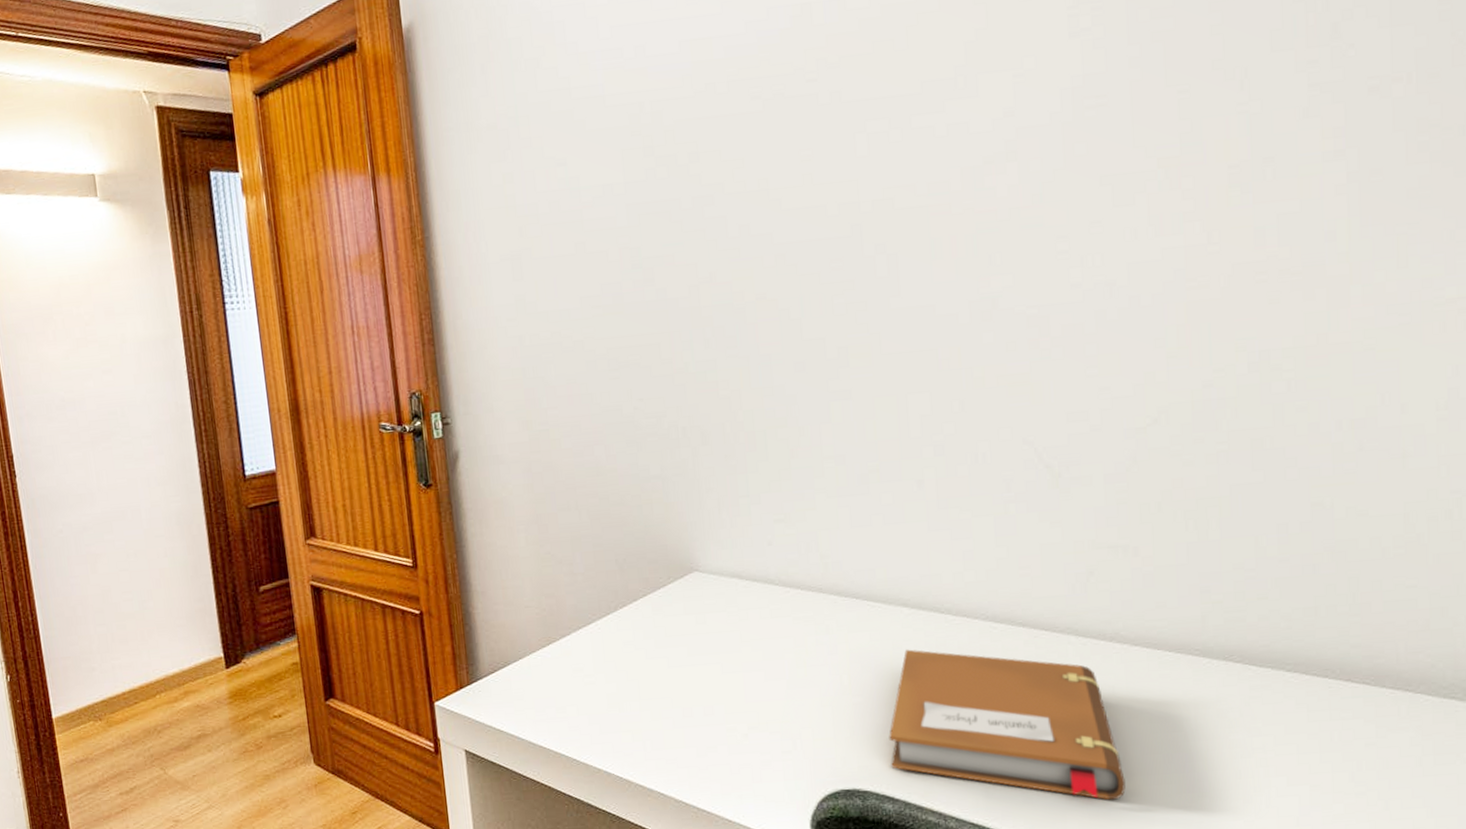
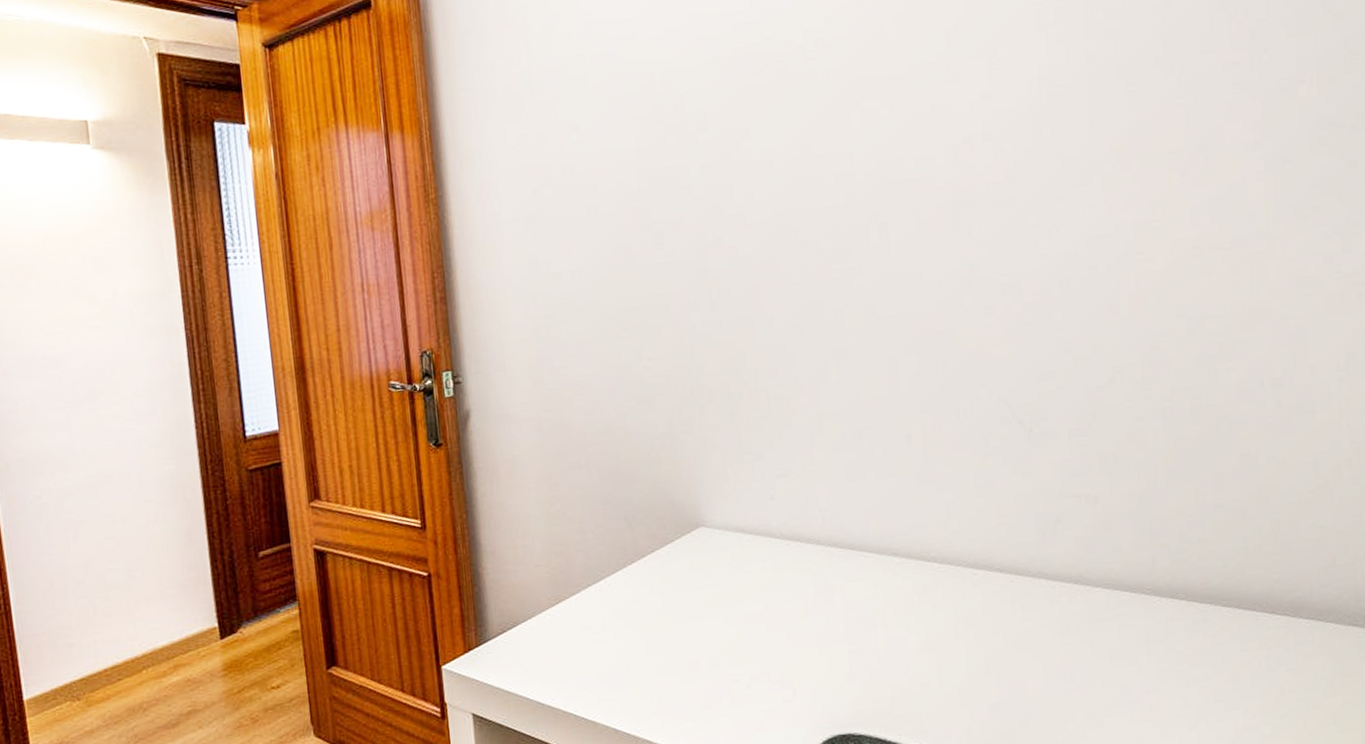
notebook: present [889,649,1126,800] -> none [881,596,1090,732]

